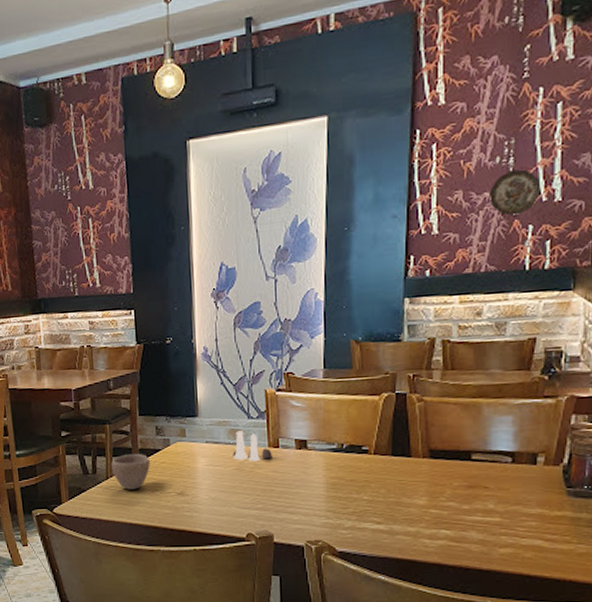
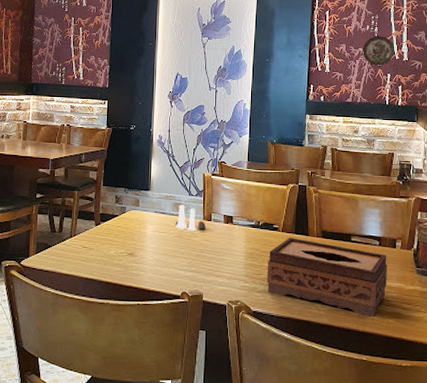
cup: present [111,453,150,490] -> none [76,217,108,248]
tissue box: none [355,461,525,553] -> present [267,238,388,318]

